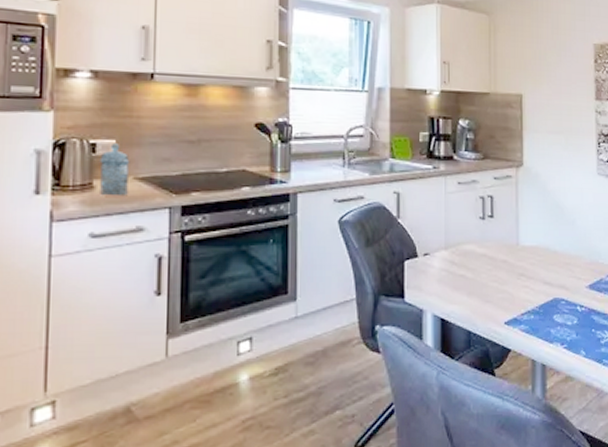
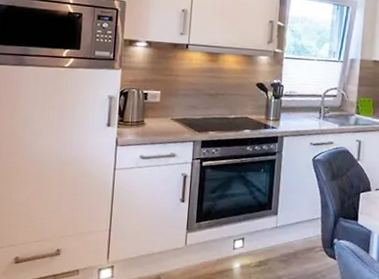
canister: present [99,143,130,197] -> none [148,94,169,132]

